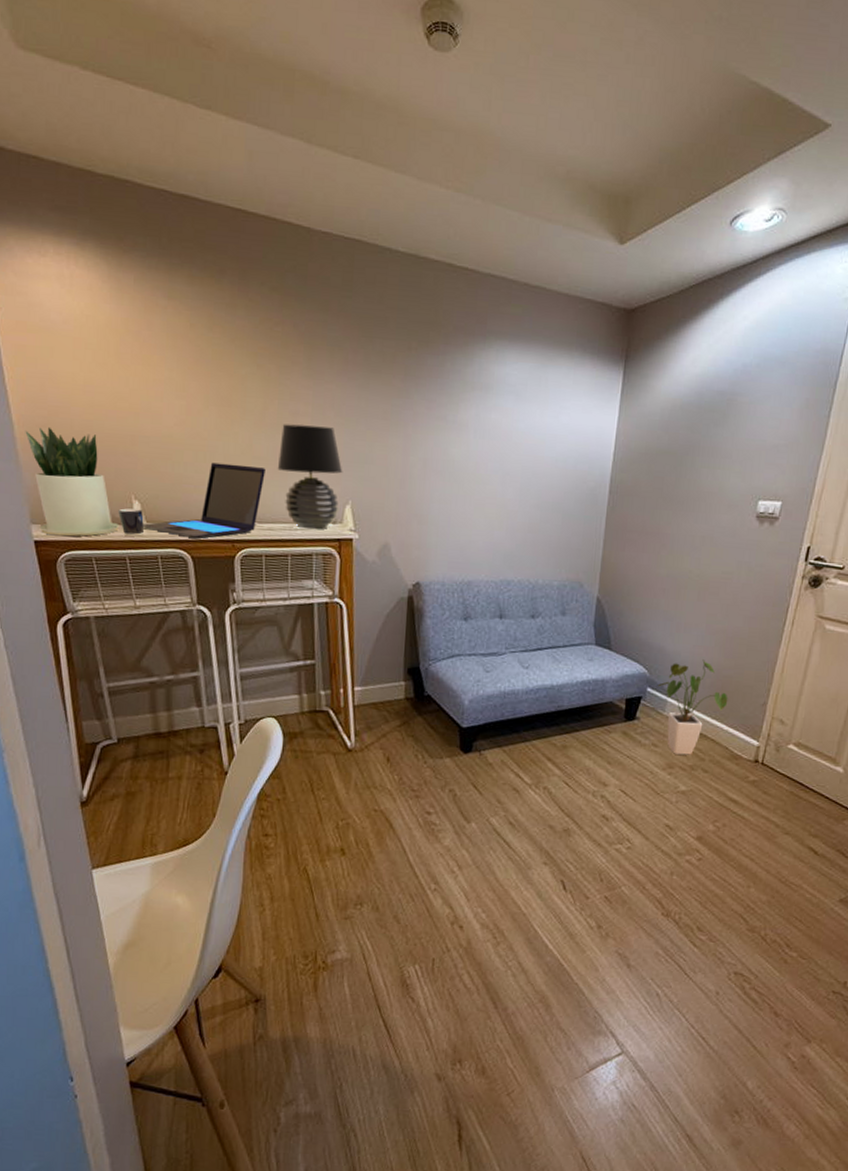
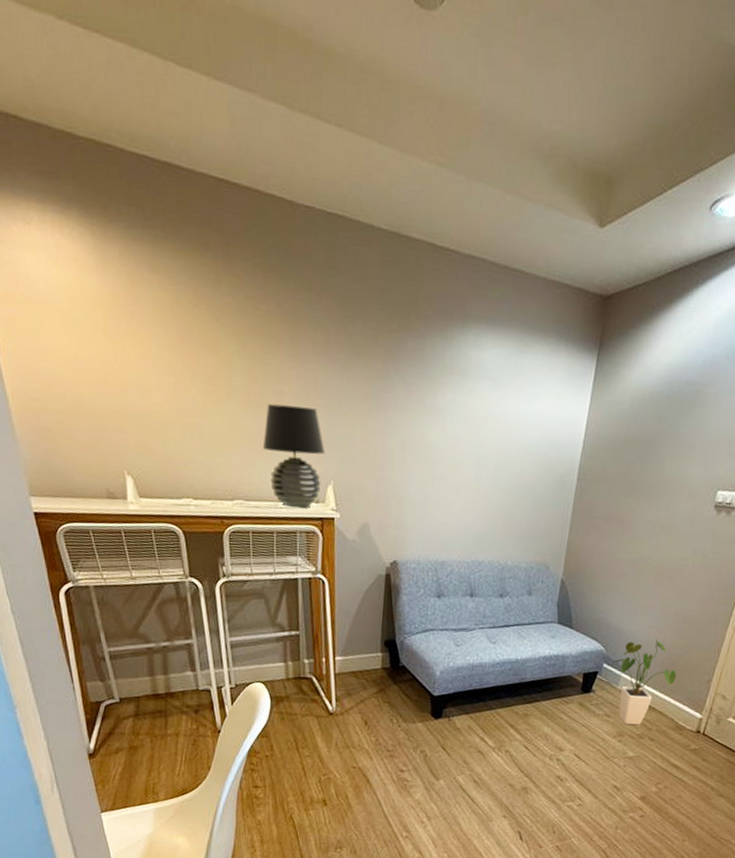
planter: present [25,426,119,537] -> none [20,400,114,510]
mug: present [117,508,145,536] -> none [111,483,138,511]
laptop: present [142,462,266,539] -> none [135,440,252,515]

